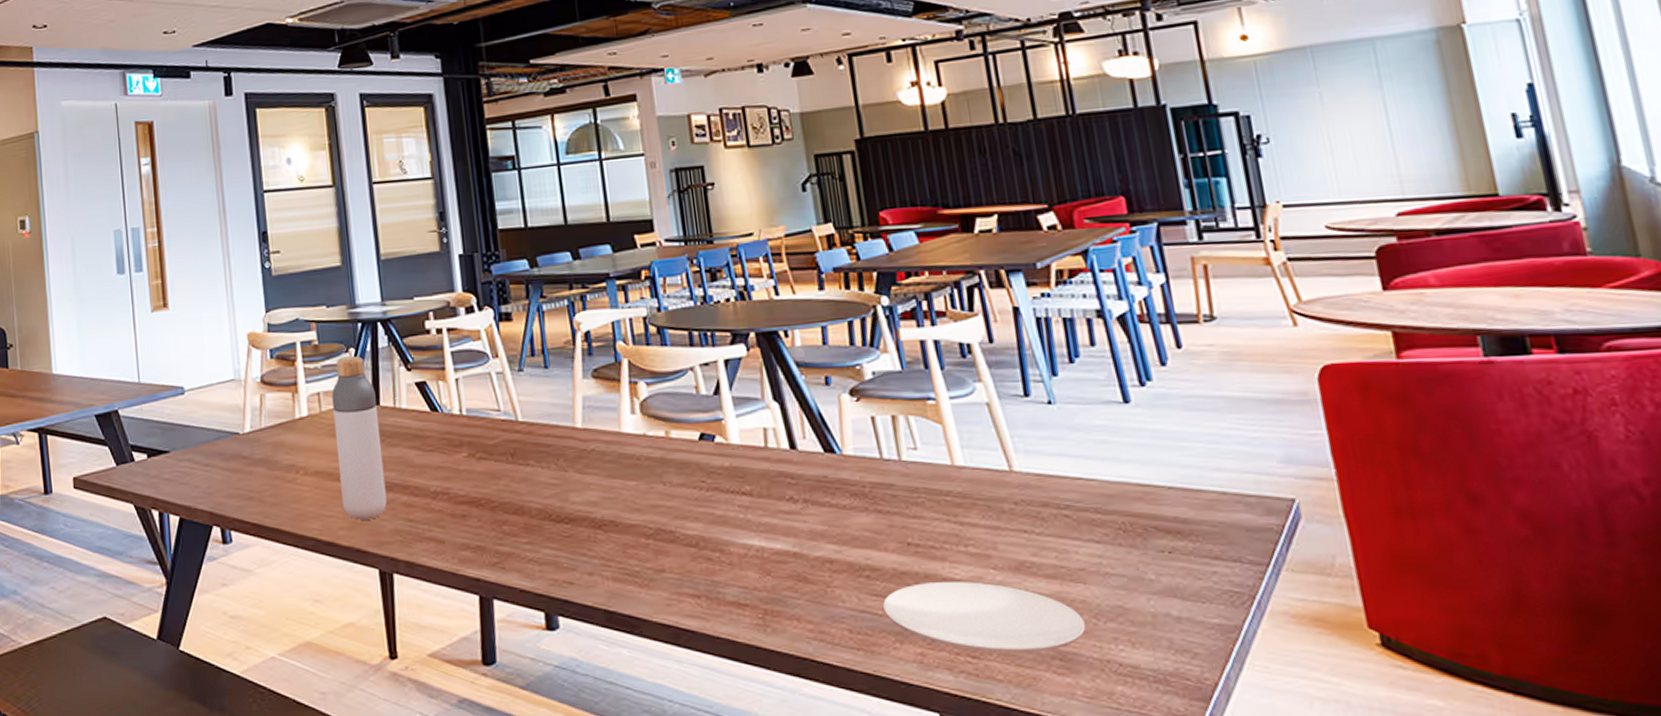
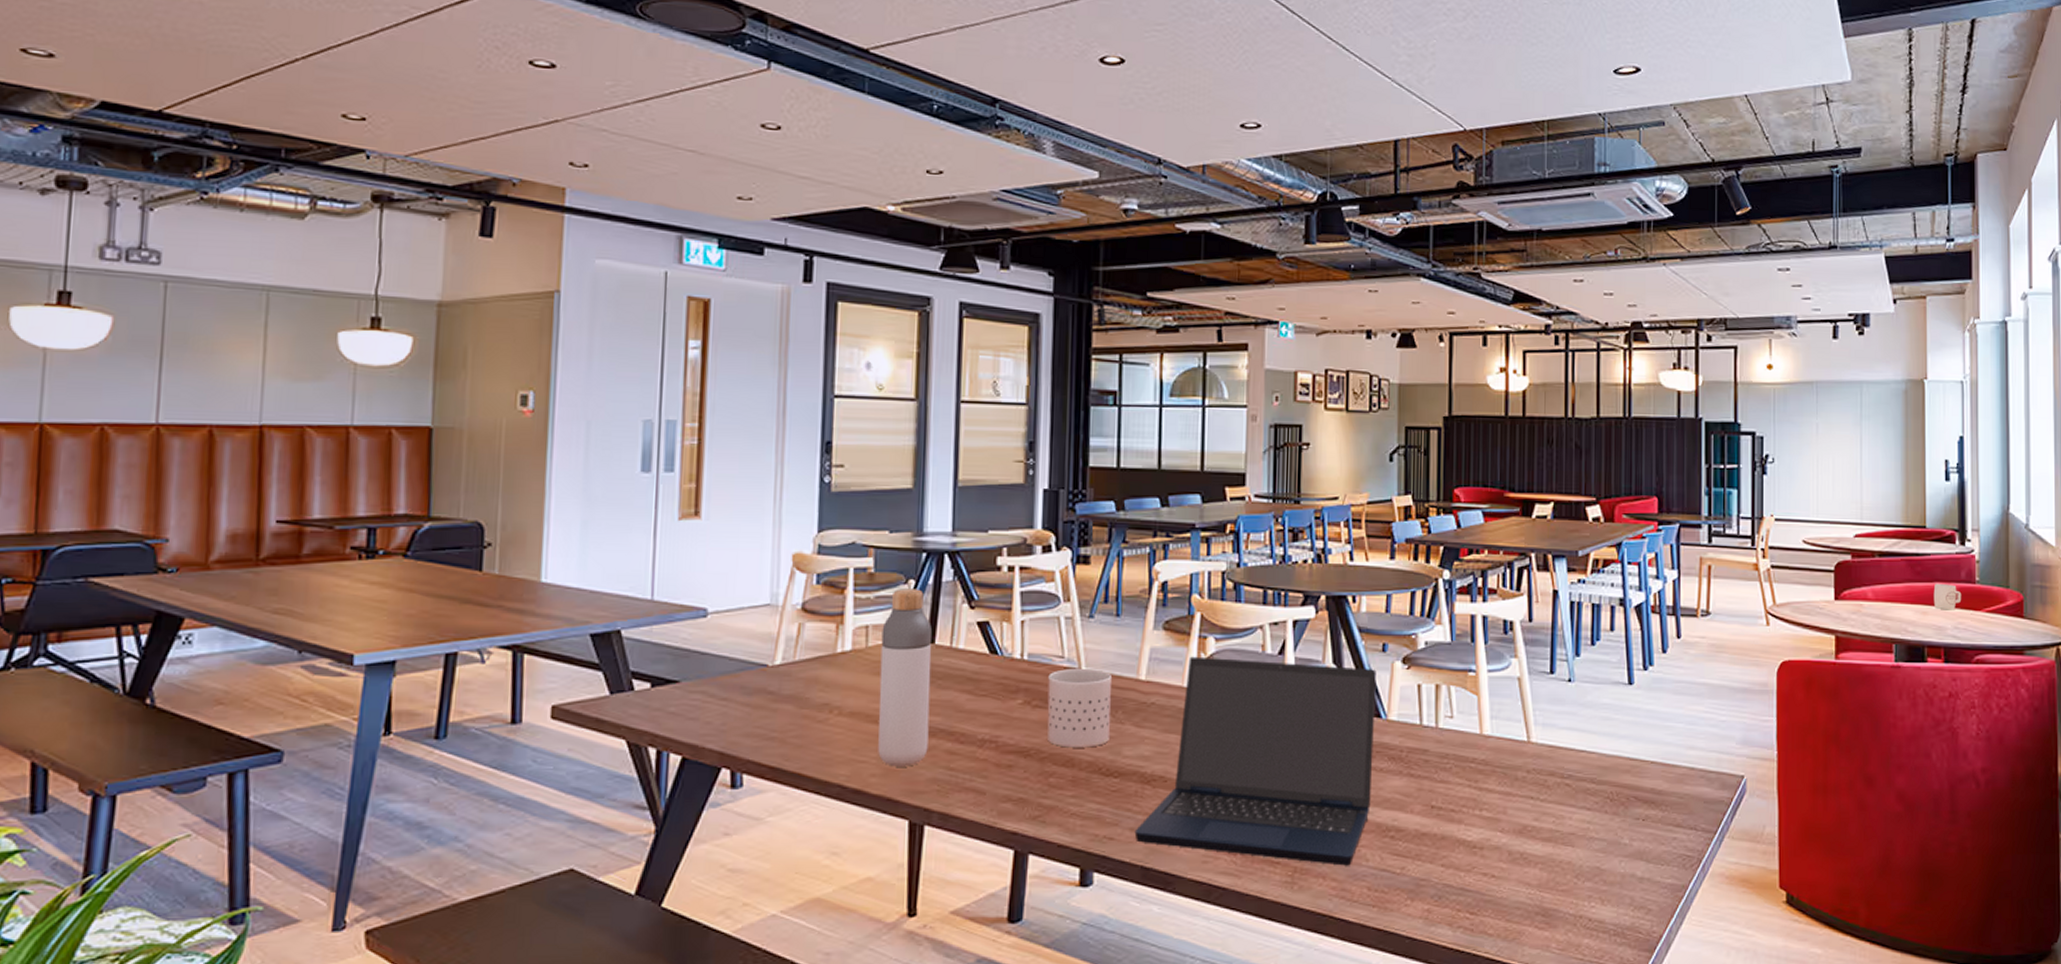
mug: none [488,420,556,497] -> present [1046,669,1113,748]
laptop: none [593,401,839,608] -> present [1134,656,1376,866]
plate: present [883,581,1086,653] -> none [1402,842,1568,909]
mug: none [1524,258,1570,291] -> present [1933,583,1962,610]

